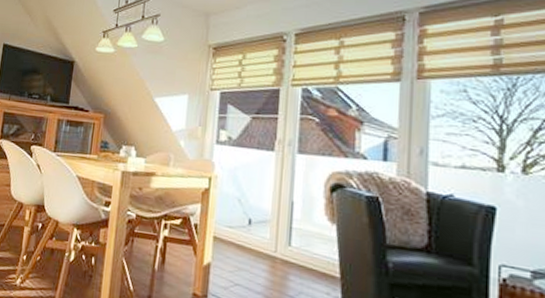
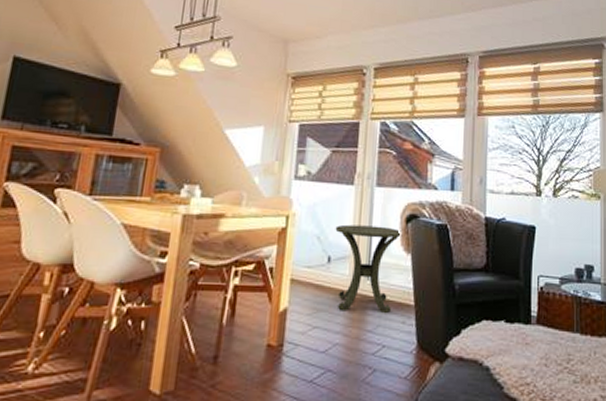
side table: none [255,189,327,281] -> present [335,224,403,313]

